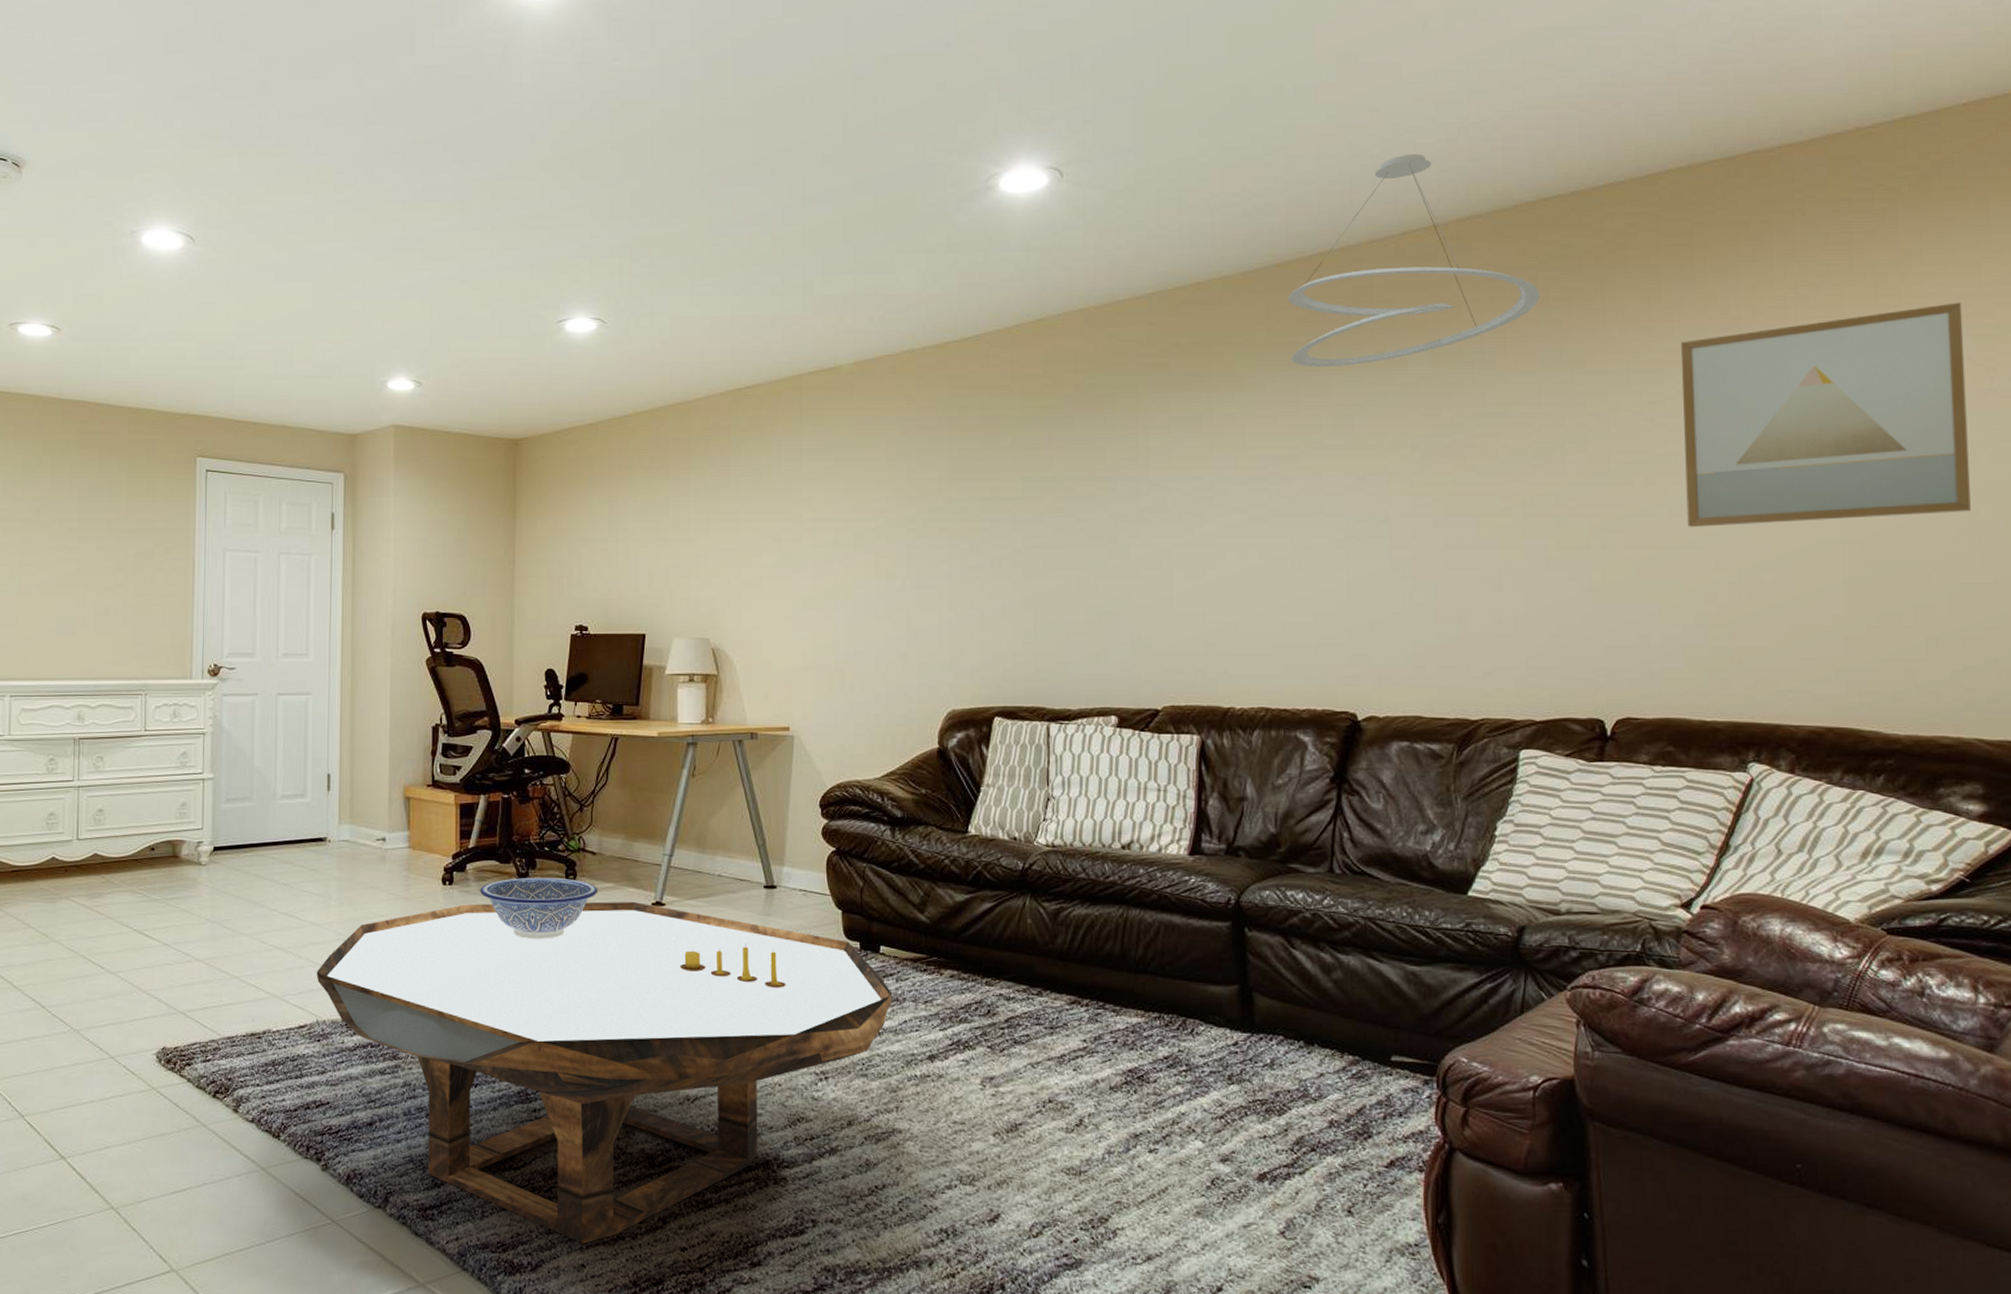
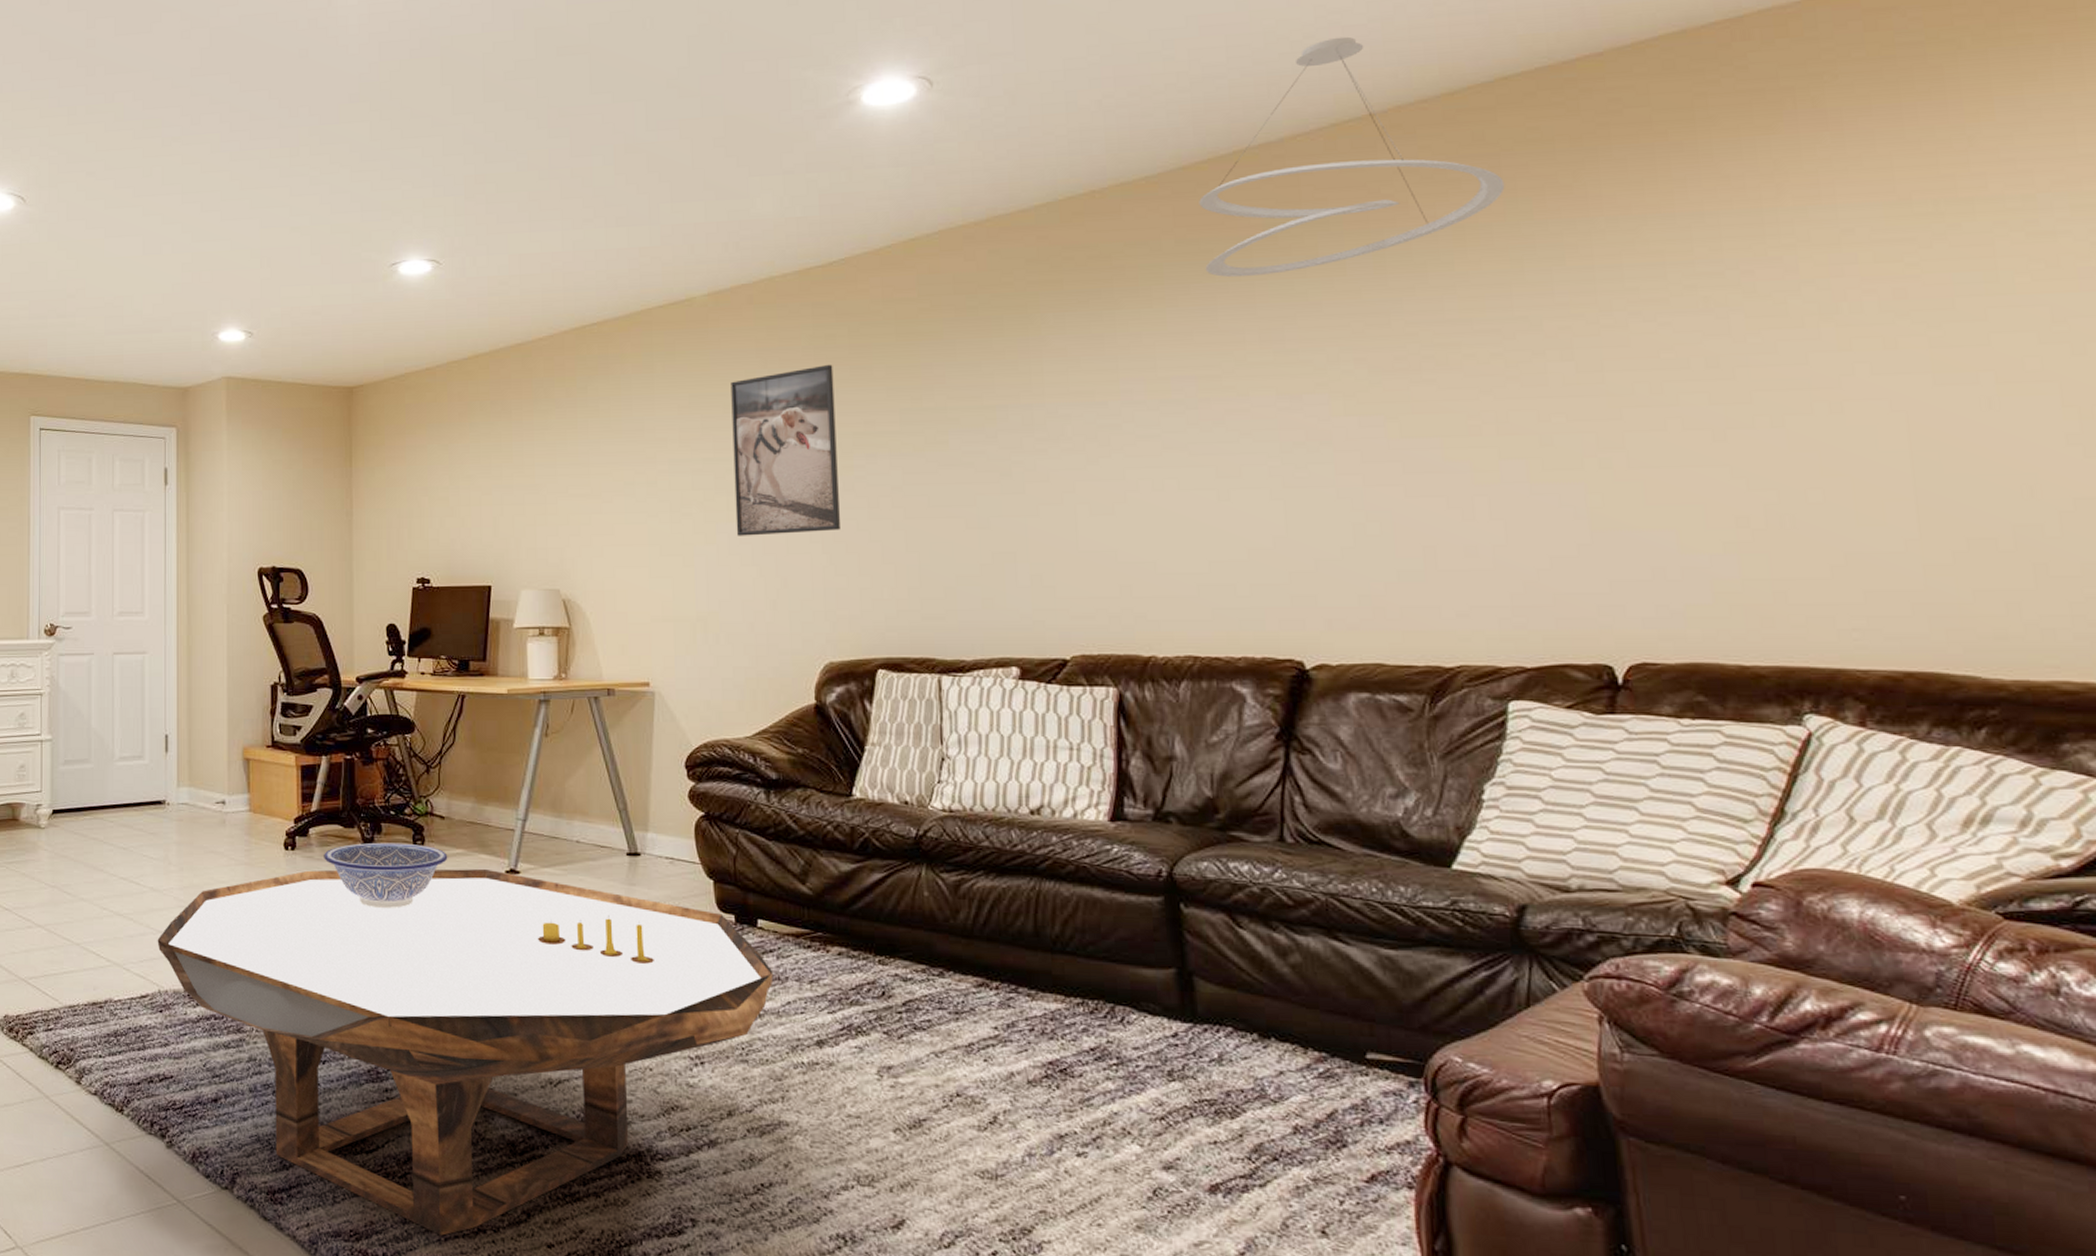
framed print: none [872,433,966,592] -> present [731,364,840,536]
wall art: present [1680,302,1971,527] -> none [1685,168,2082,441]

